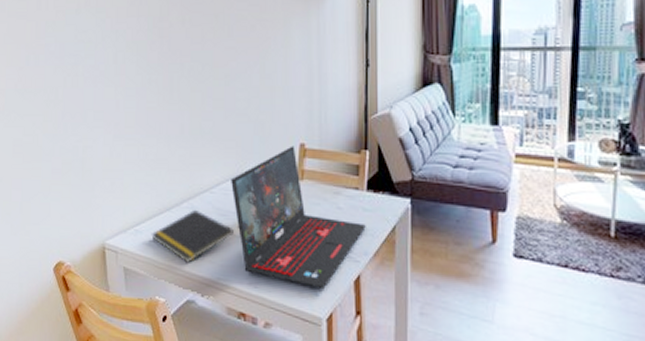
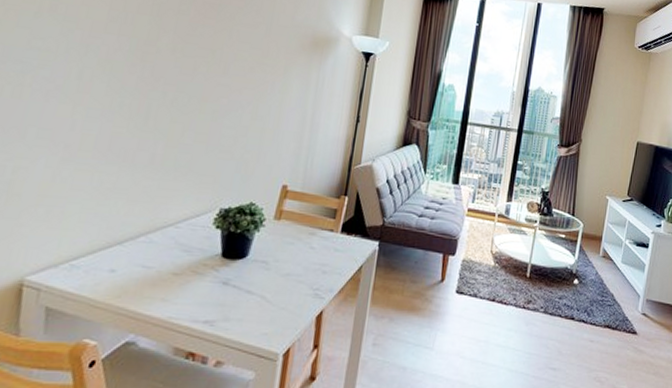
notepad: present [151,209,234,263] -> none [91,244,196,301]
laptop: present [231,146,366,290] -> none [200,186,335,326]

